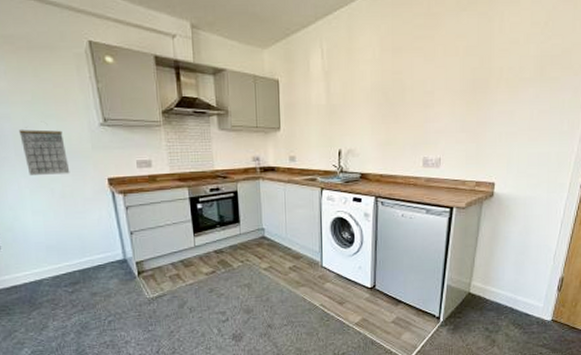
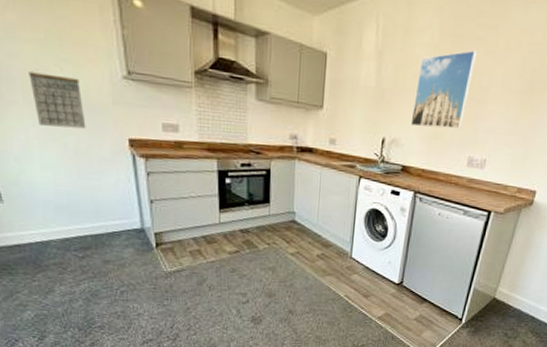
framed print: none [363,60,417,136] -> present [410,50,477,129]

